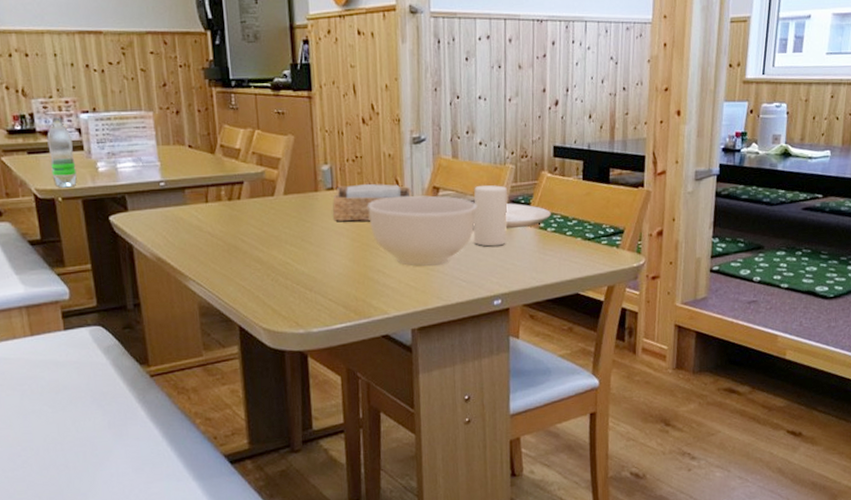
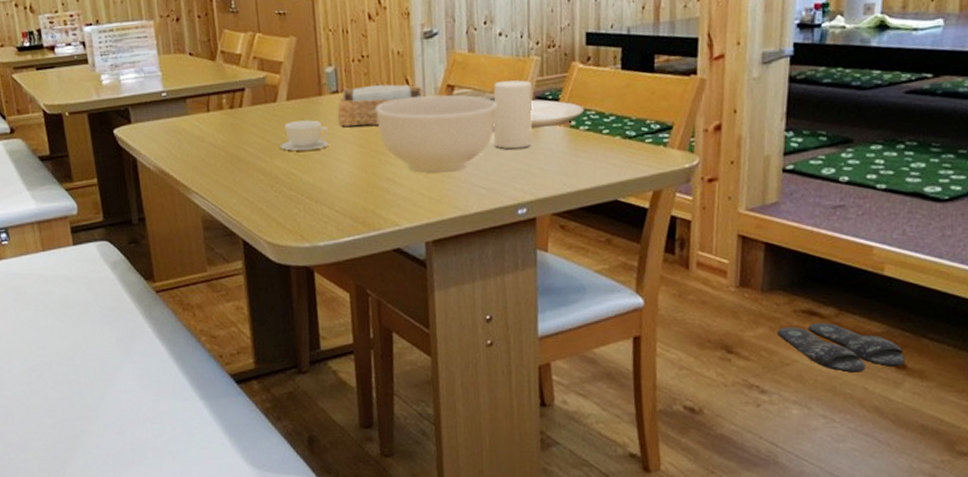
bottle: present [47,117,77,188] -> none [53,31,83,103]
teacup: none [276,214,324,243] -> present [280,120,329,151]
slippers: none [705,398,801,440] -> present [778,322,905,373]

